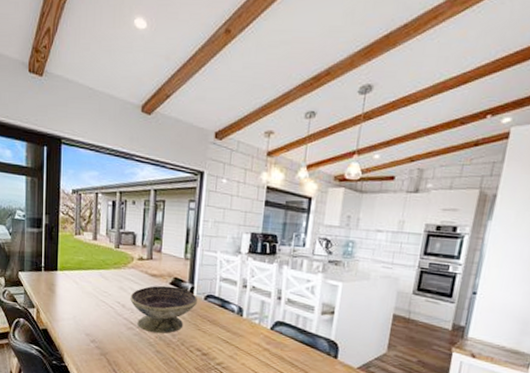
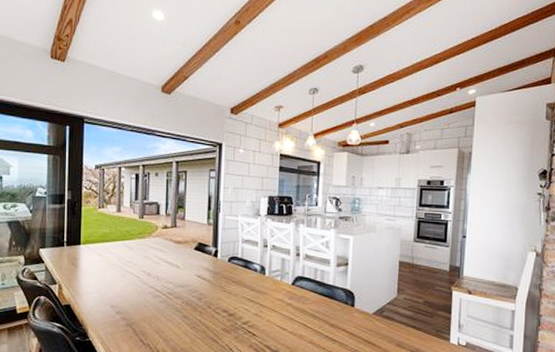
decorative bowl: present [130,285,198,334] -> none [155,251,222,299]

